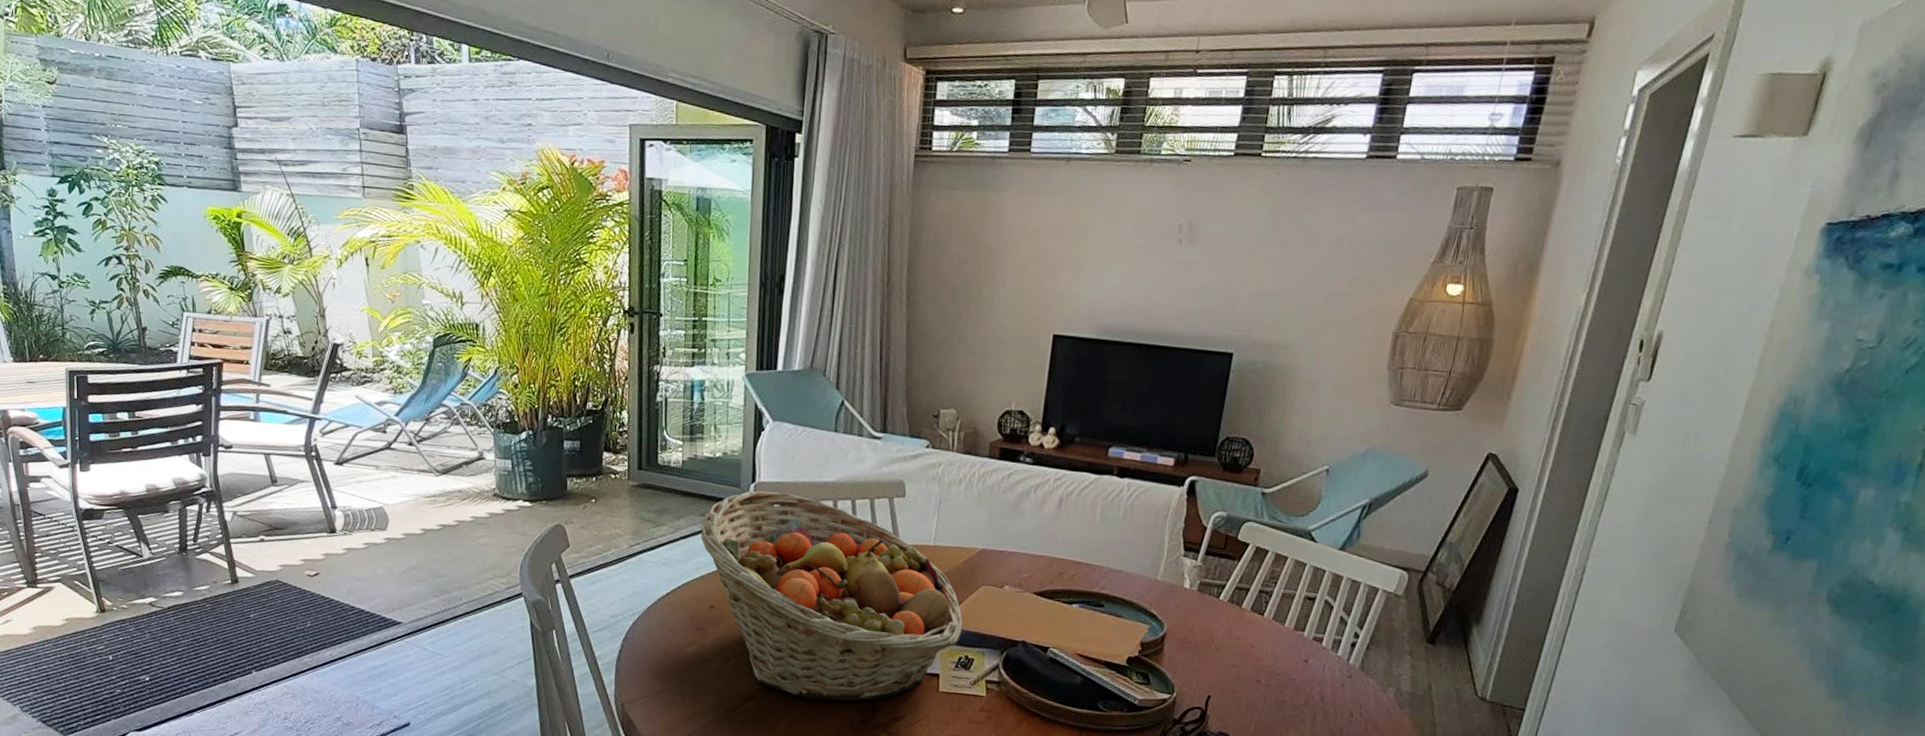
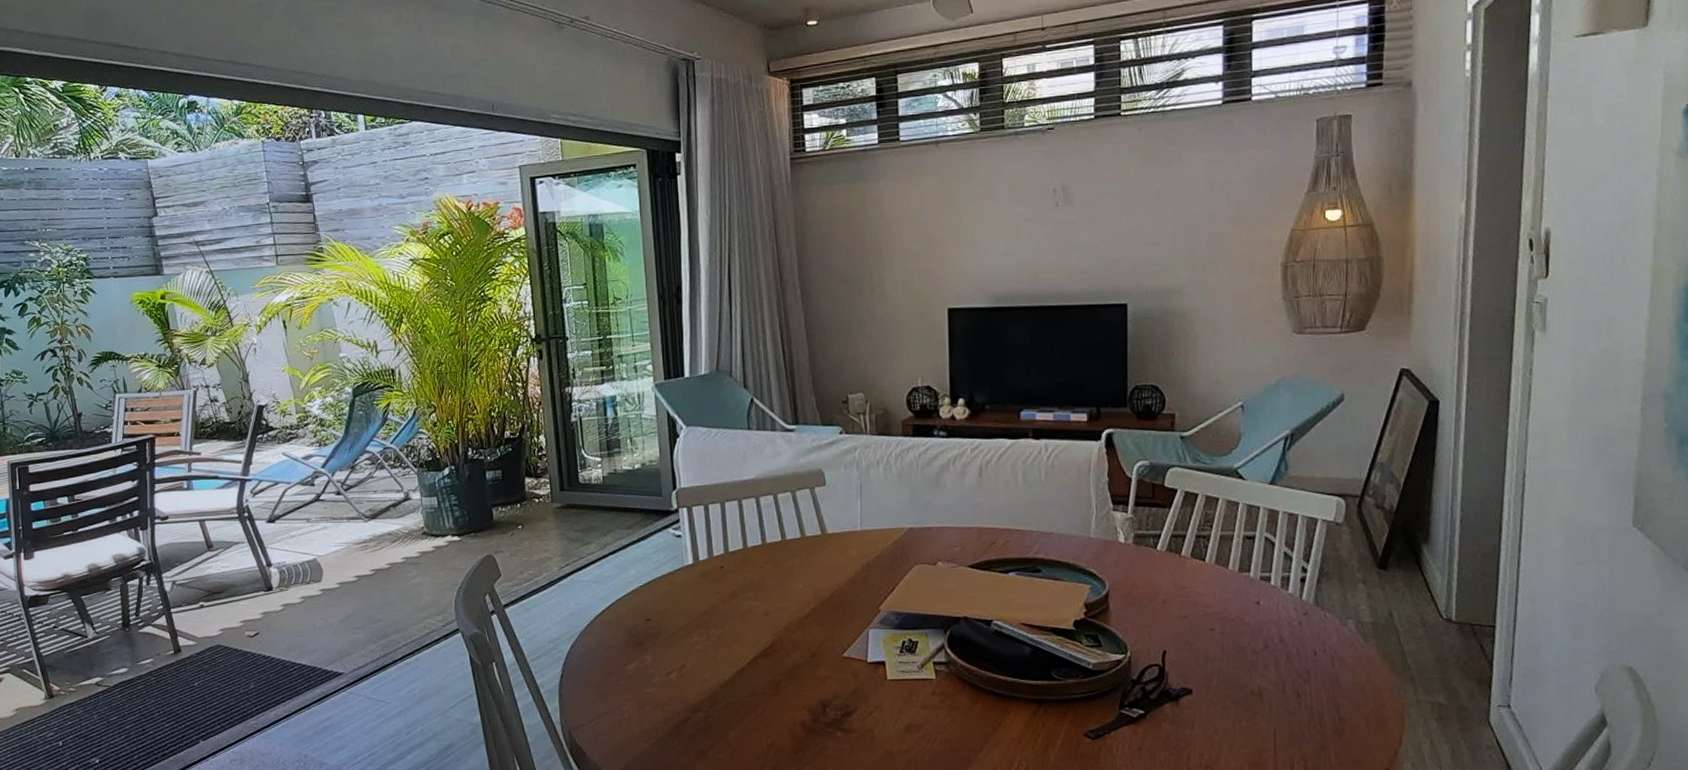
fruit basket: present [700,490,963,702] -> none [628,496,902,703]

